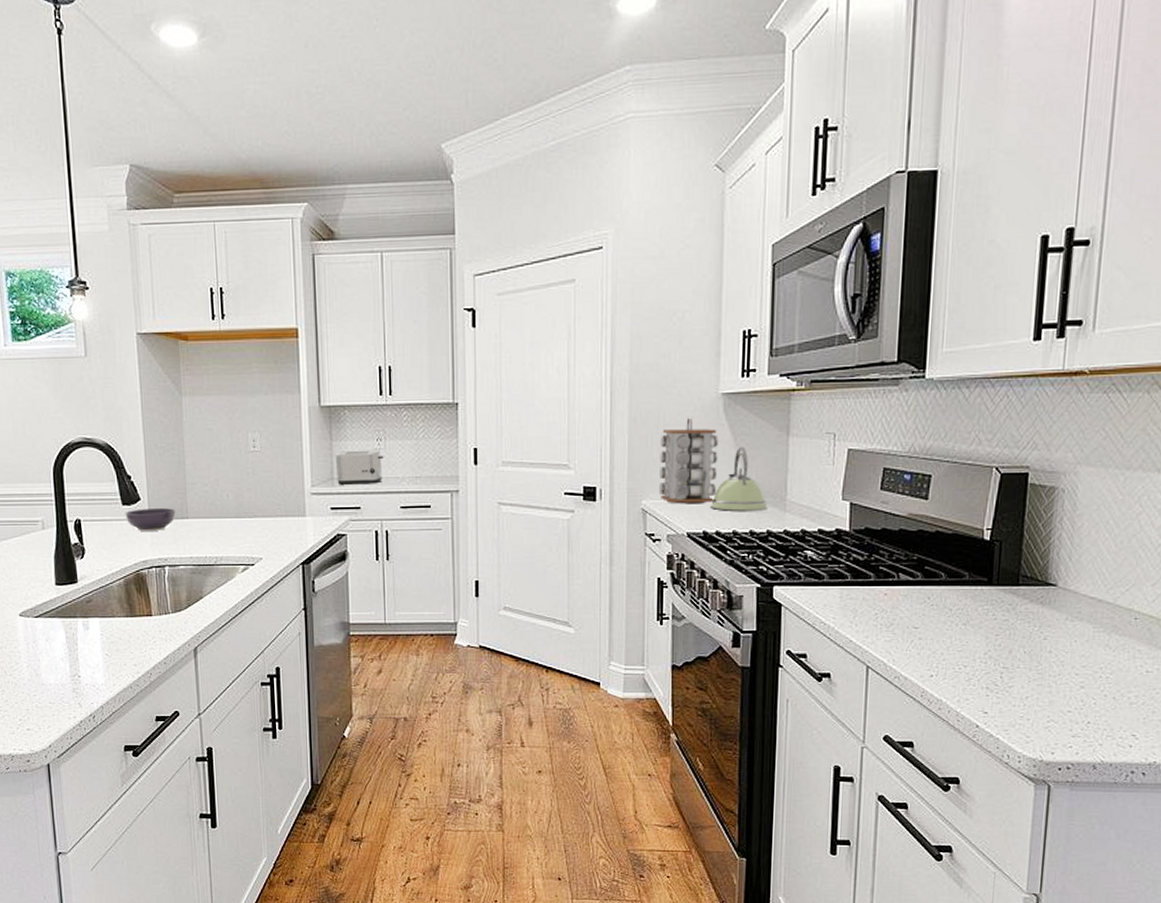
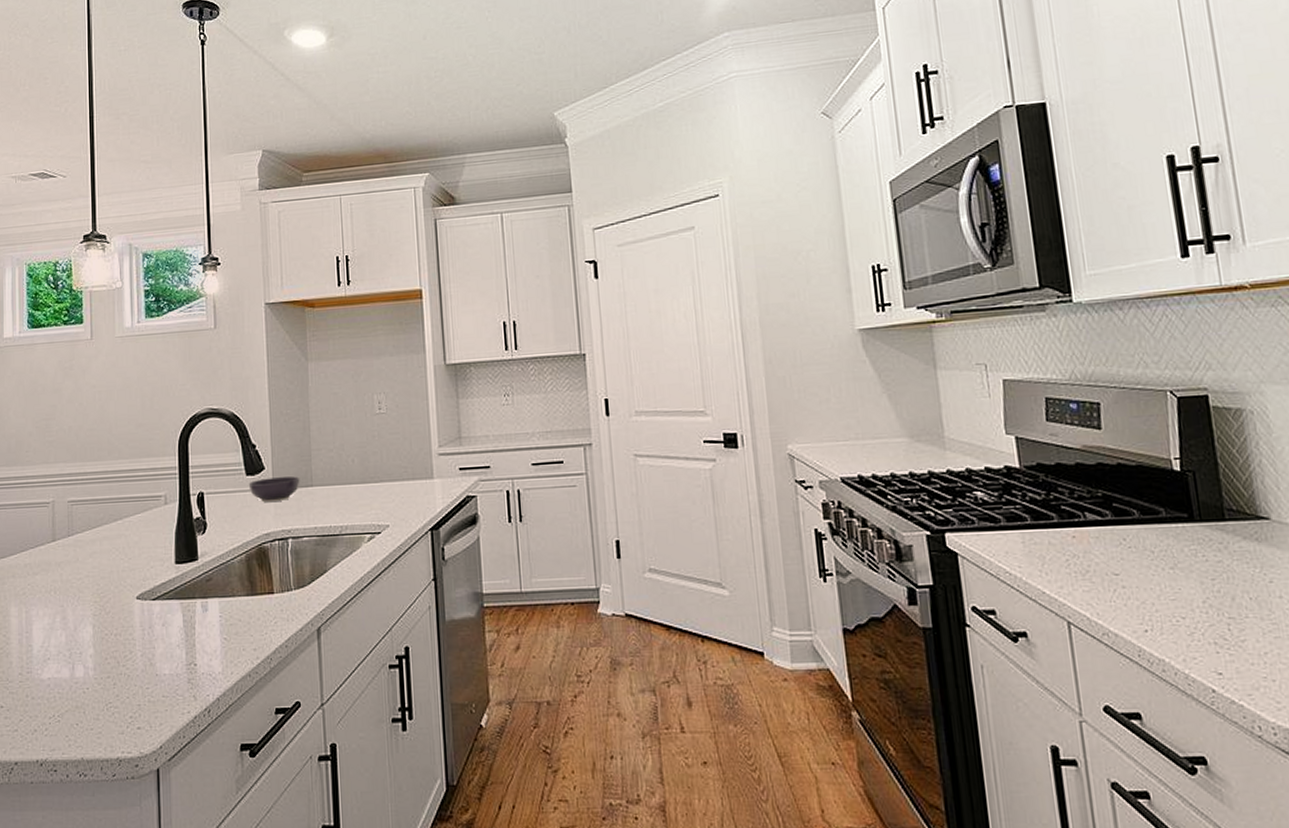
toaster: present [335,450,384,485] -> none [462,405,513,444]
spice rack: present [658,416,719,504] -> none [799,354,866,448]
kettle: present [711,448,768,511] -> none [862,384,925,452]

